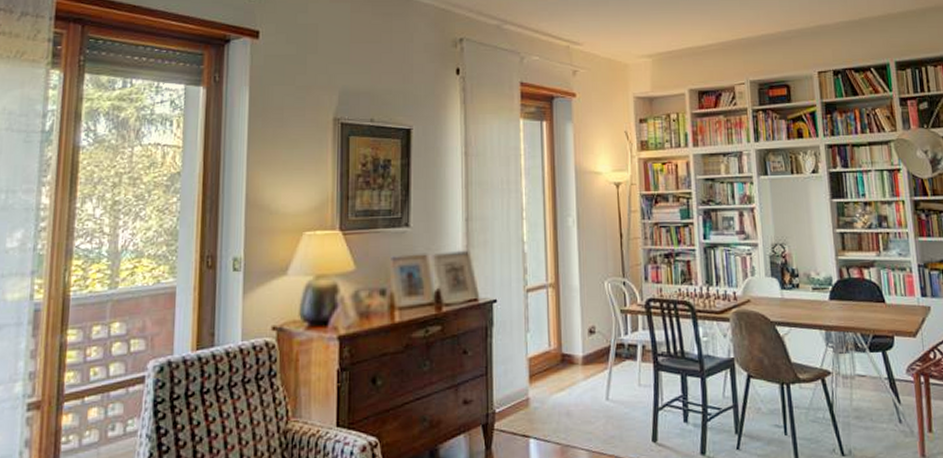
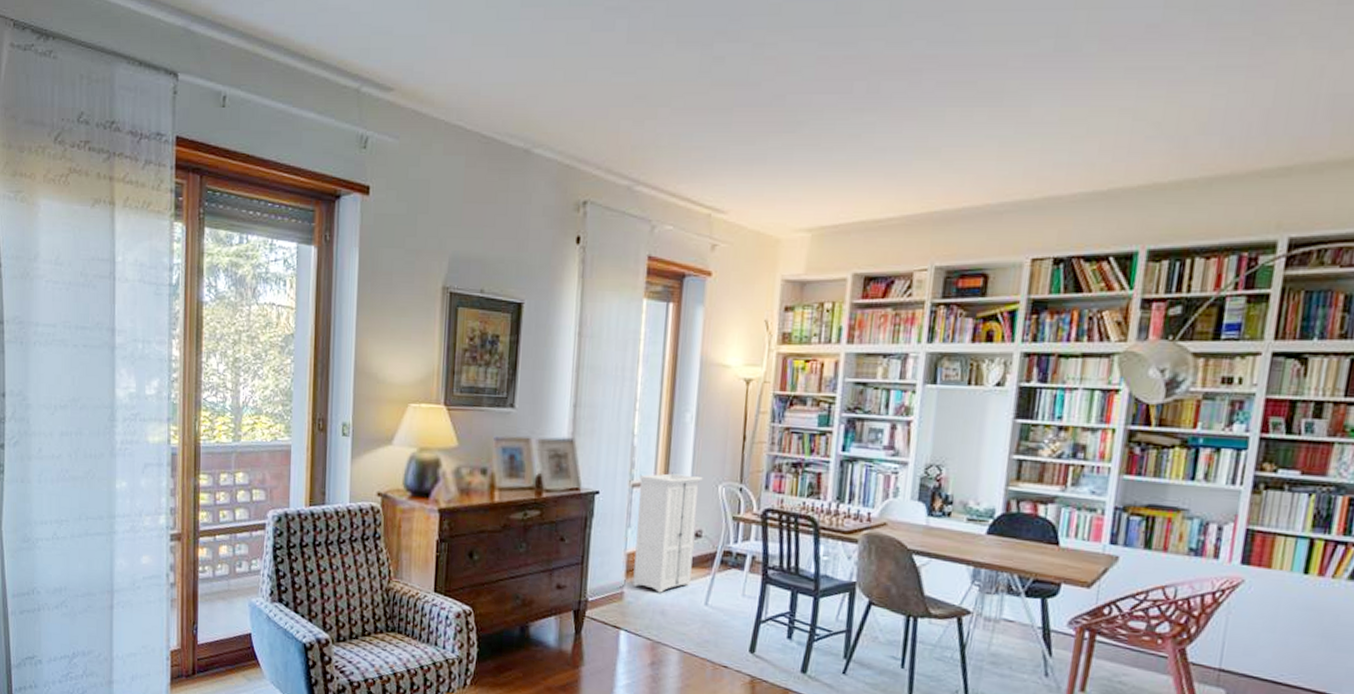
storage cabinet: none [532,274,590,394] -> present [632,472,703,593]

